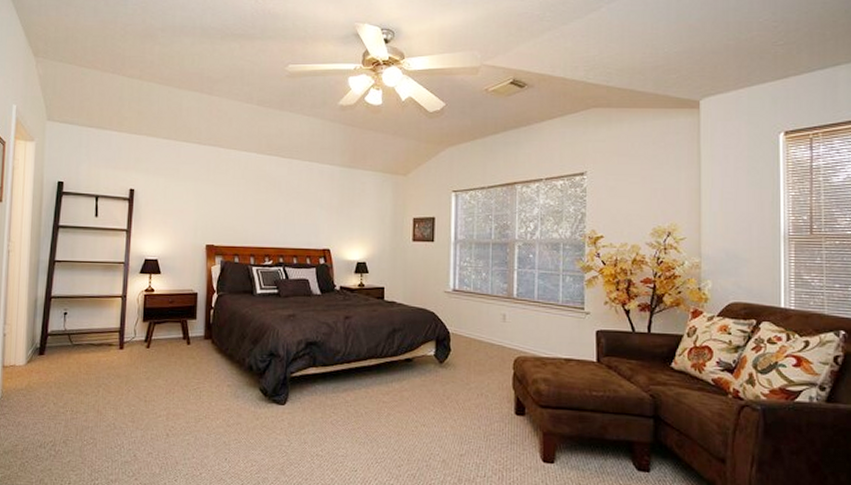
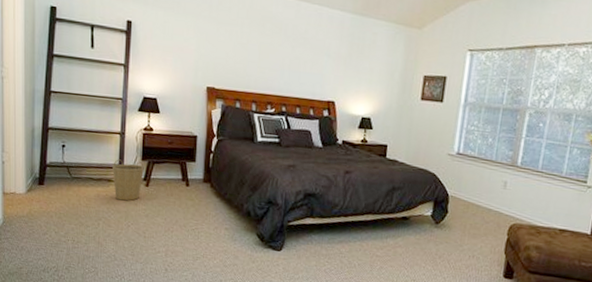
basket: none [114,322,145,365] -> present [112,159,144,201]

